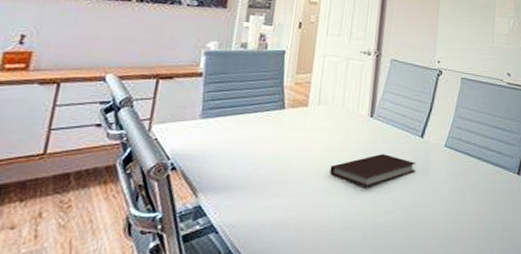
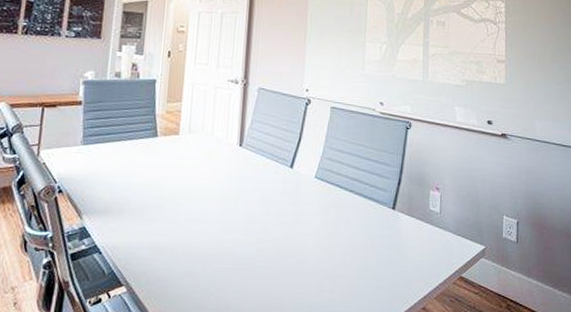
notebook: present [330,154,416,187] -> none [202,184,286,216]

